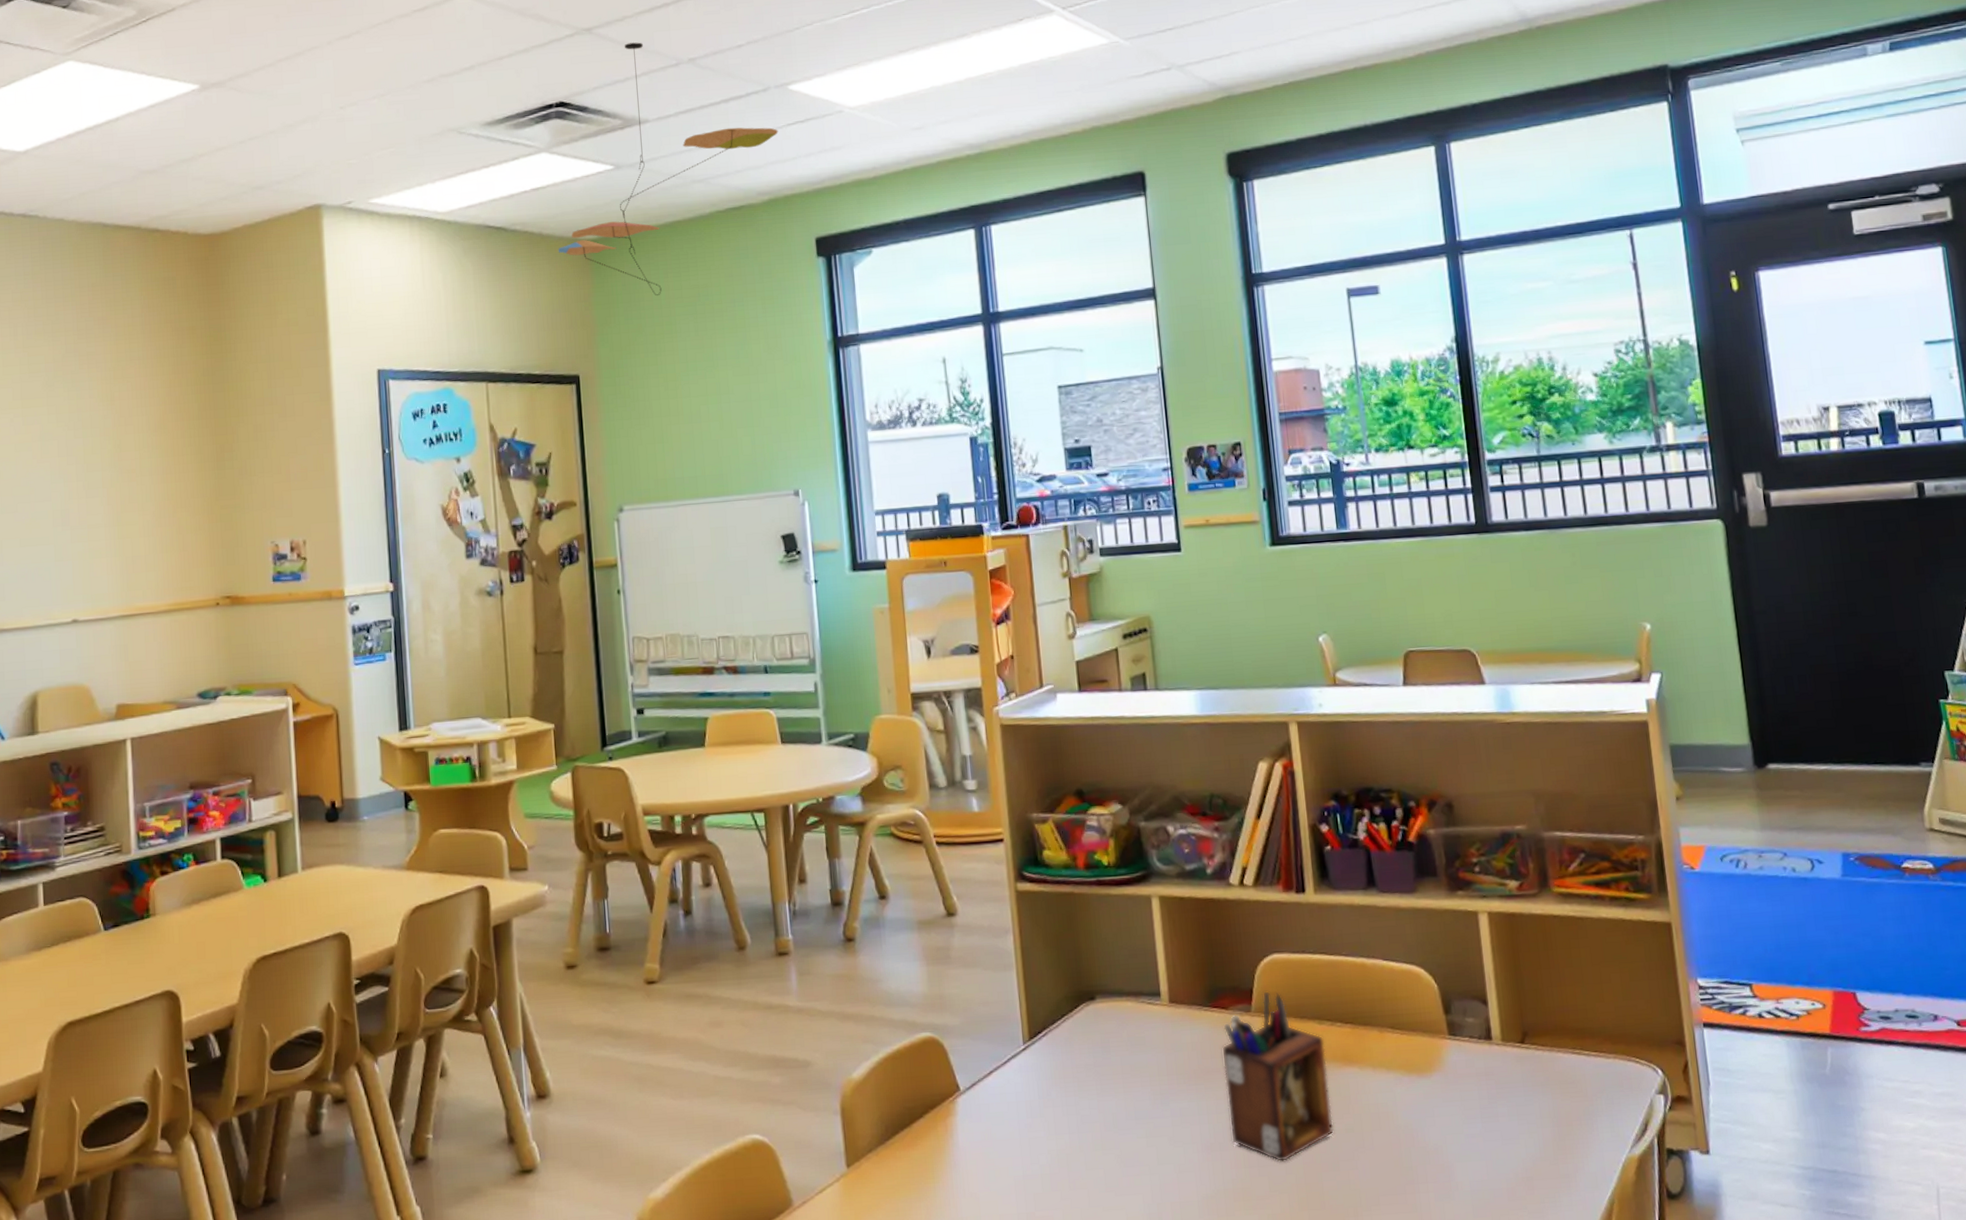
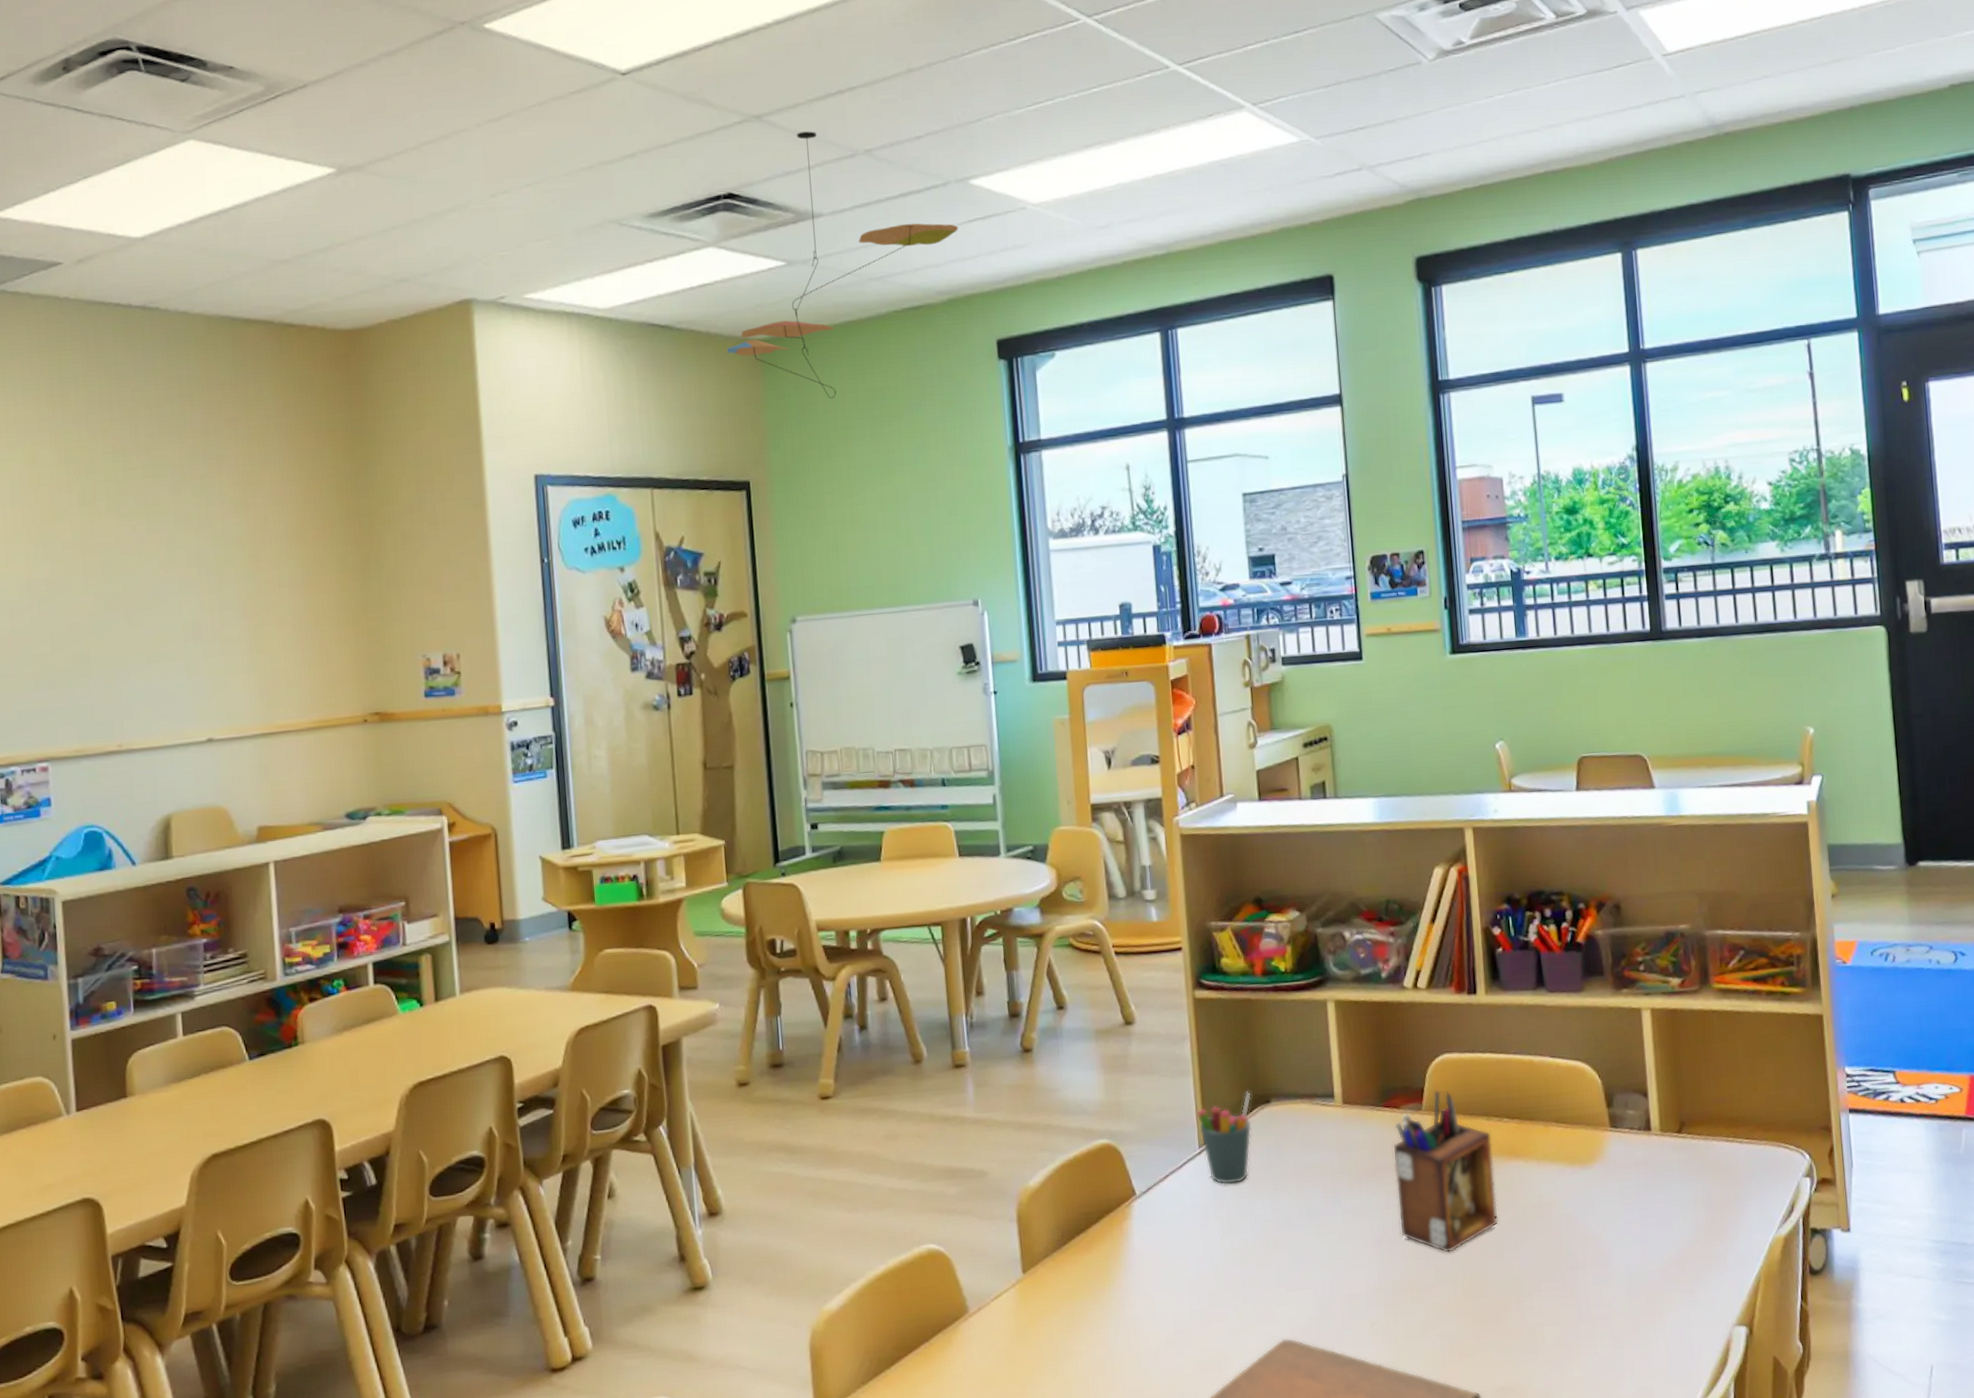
pen holder: none [1020,987,1077,1083] -> present [1196,1091,1252,1185]

